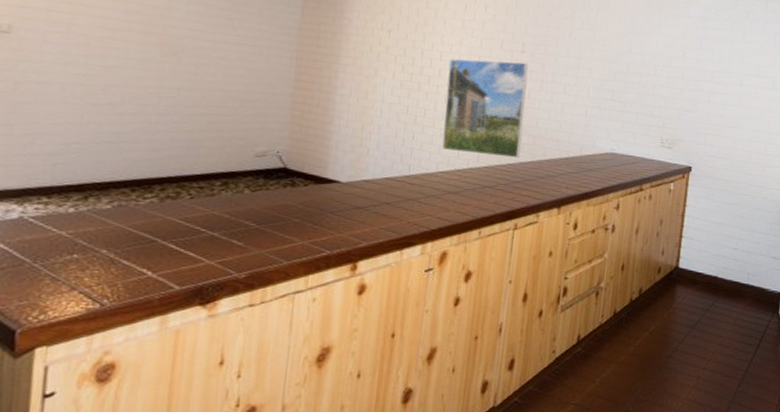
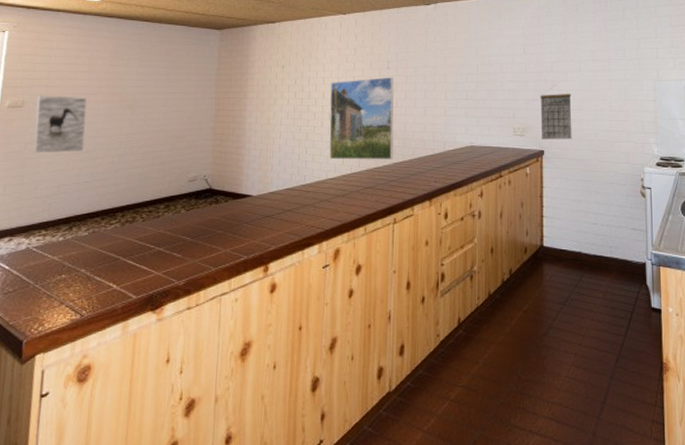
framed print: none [27,19,111,103] -> present [33,94,87,154]
calendar: none [691,100,729,159] -> present [540,88,572,140]

